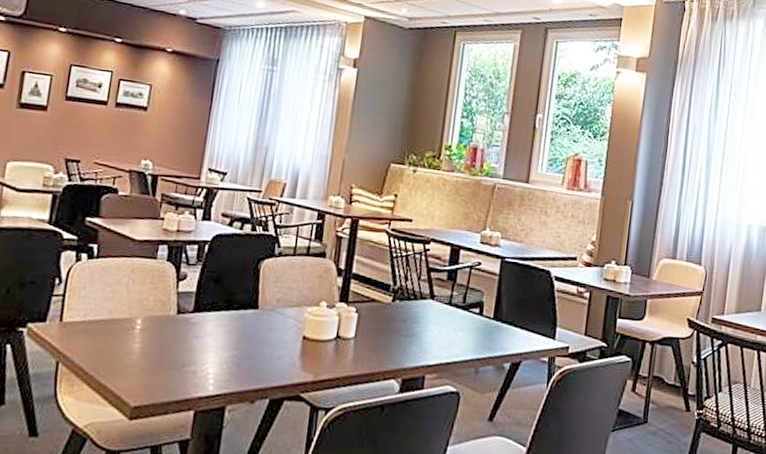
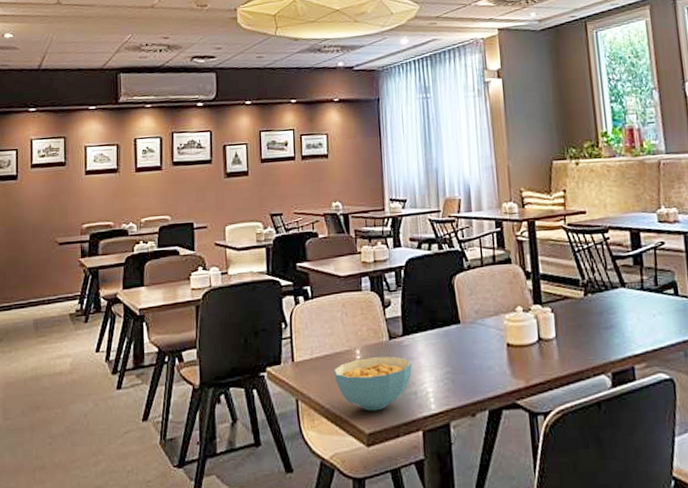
cereal bowl: none [106,329,197,385] -> present [334,356,412,411]

